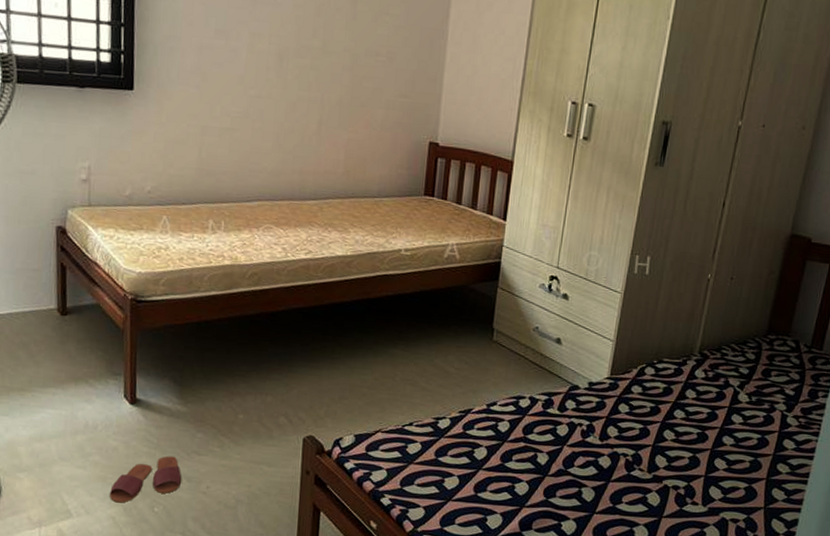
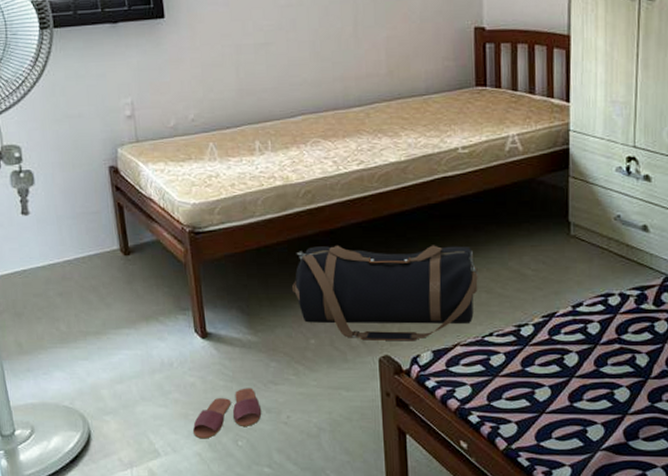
duffel bag: none [228,326,407,425] -> present [292,245,479,341]

